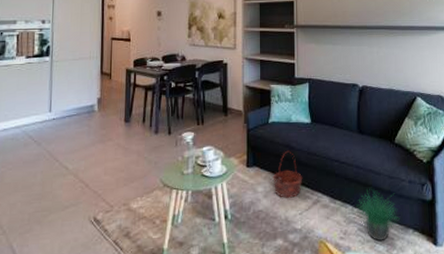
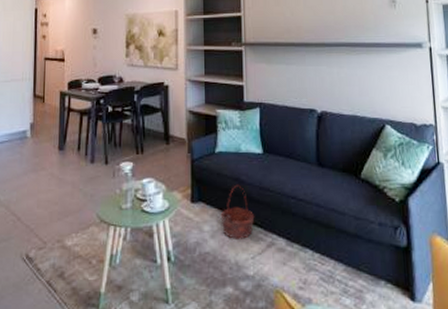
potted plant: present [356,189,398,241] -> none [317,232,367,293]

